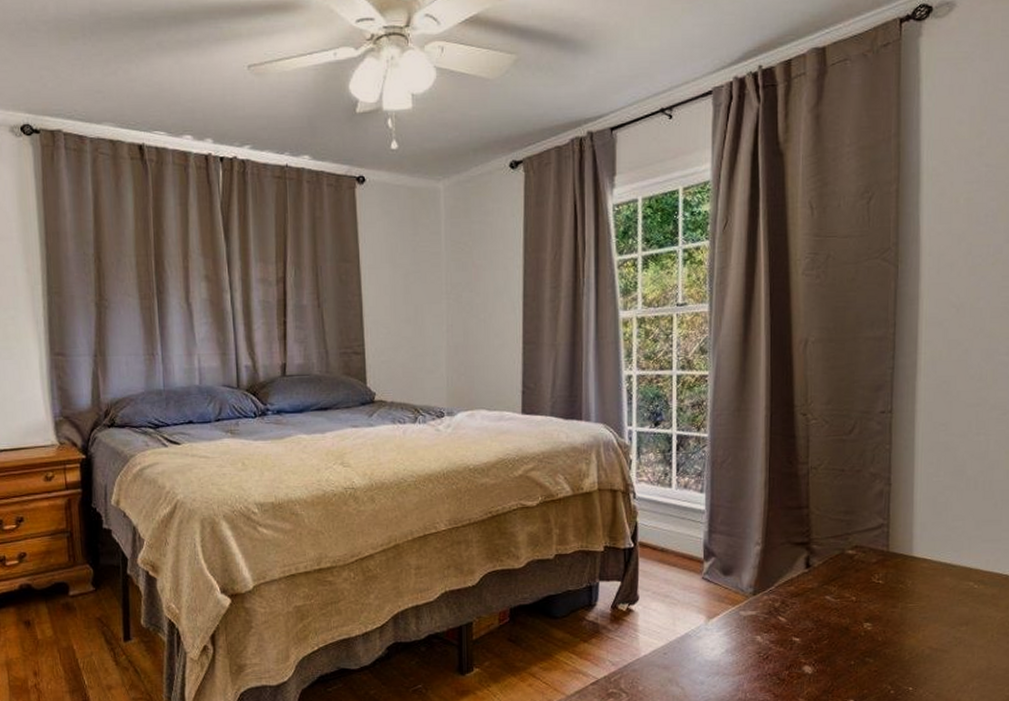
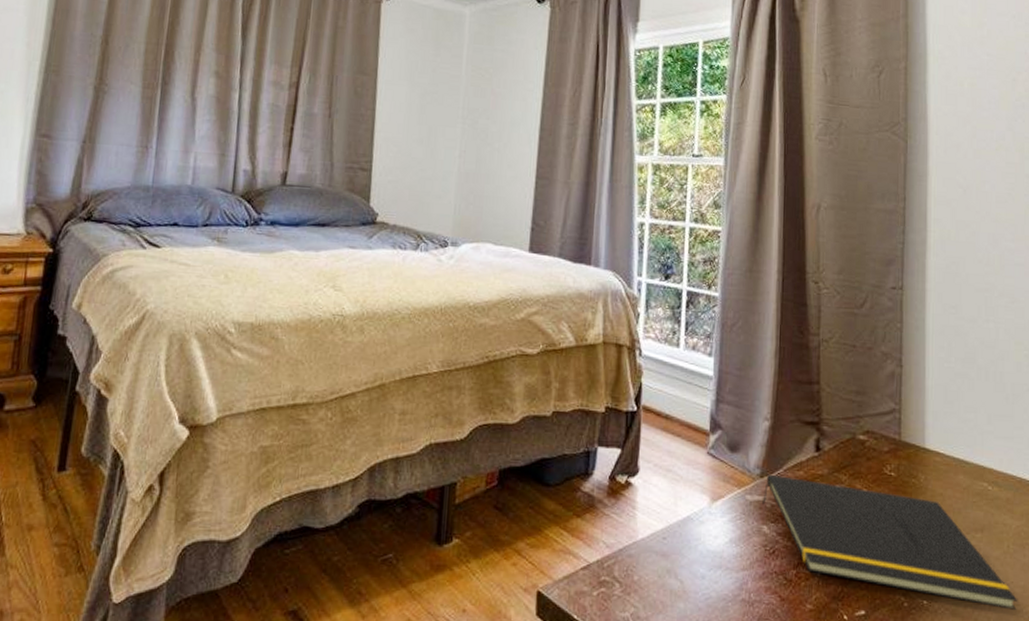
notepad: none [756,591,1000,689] -> present [762,474,1018,610]

